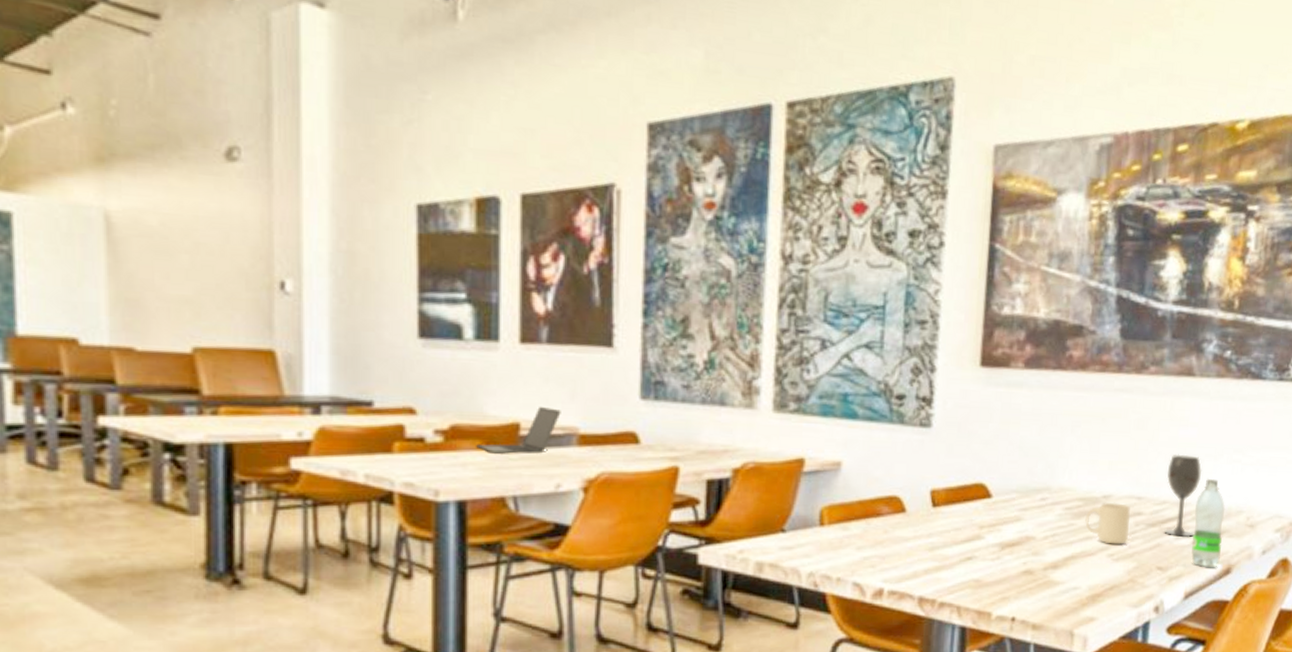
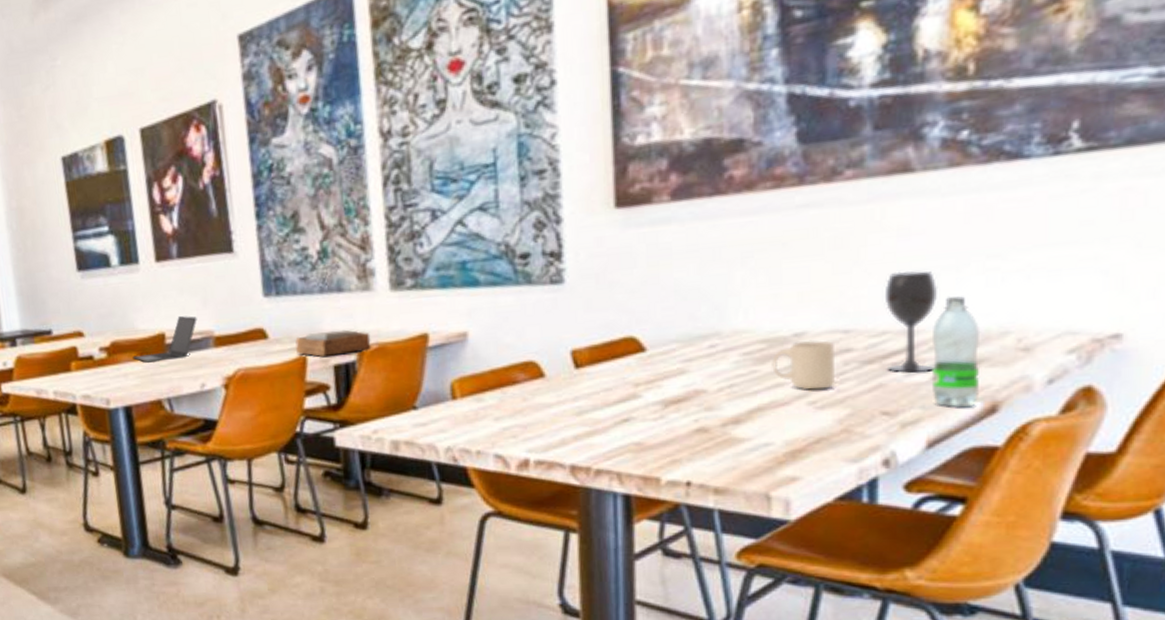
napkin holder: none [669,443,748,471] -> present [295,329,371,358]

